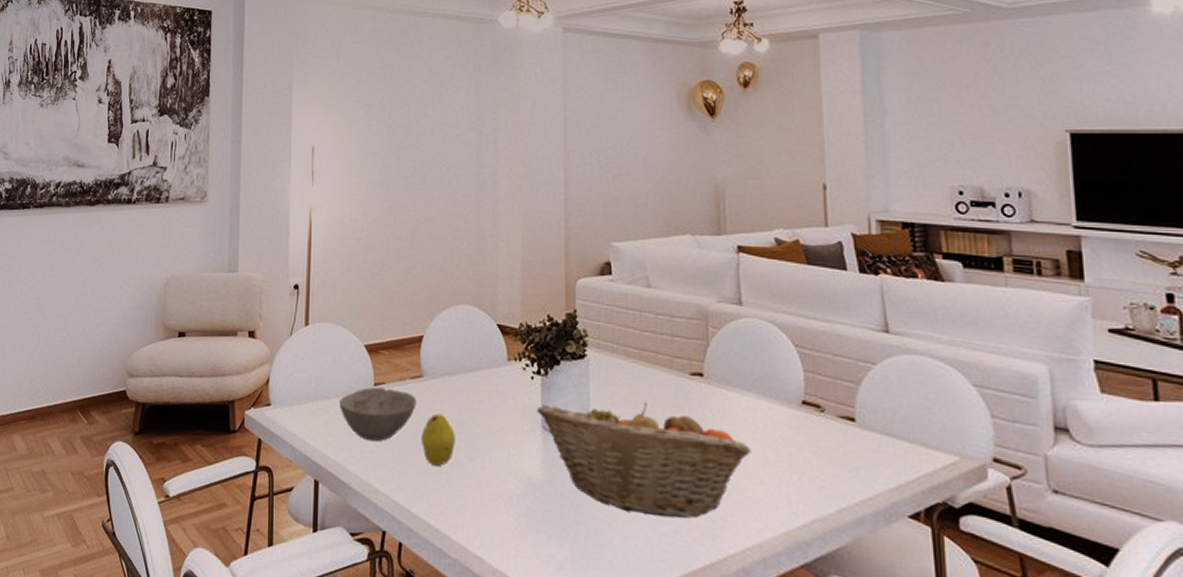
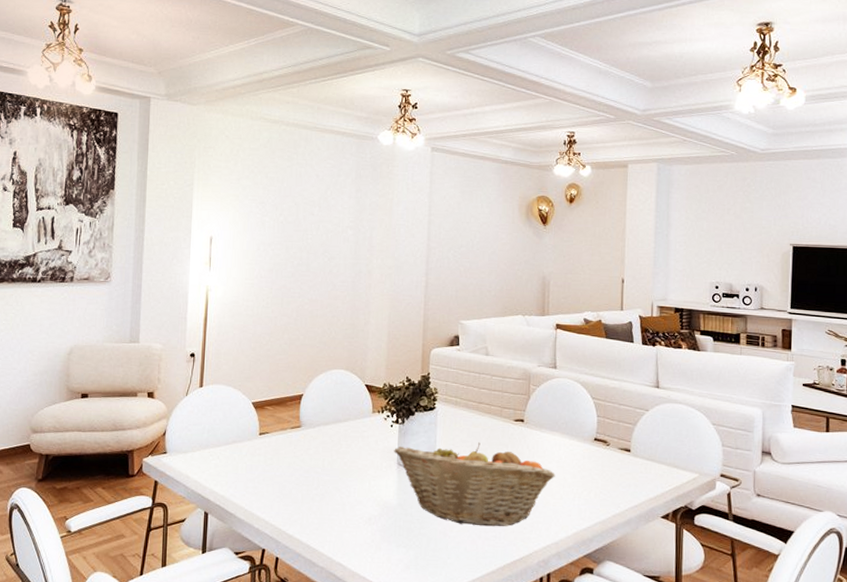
bowl: present [339,387,416,442] -> none [228,436,295,480]
fruit: present [421,413,455,466] -> none [297,455,327,496]

